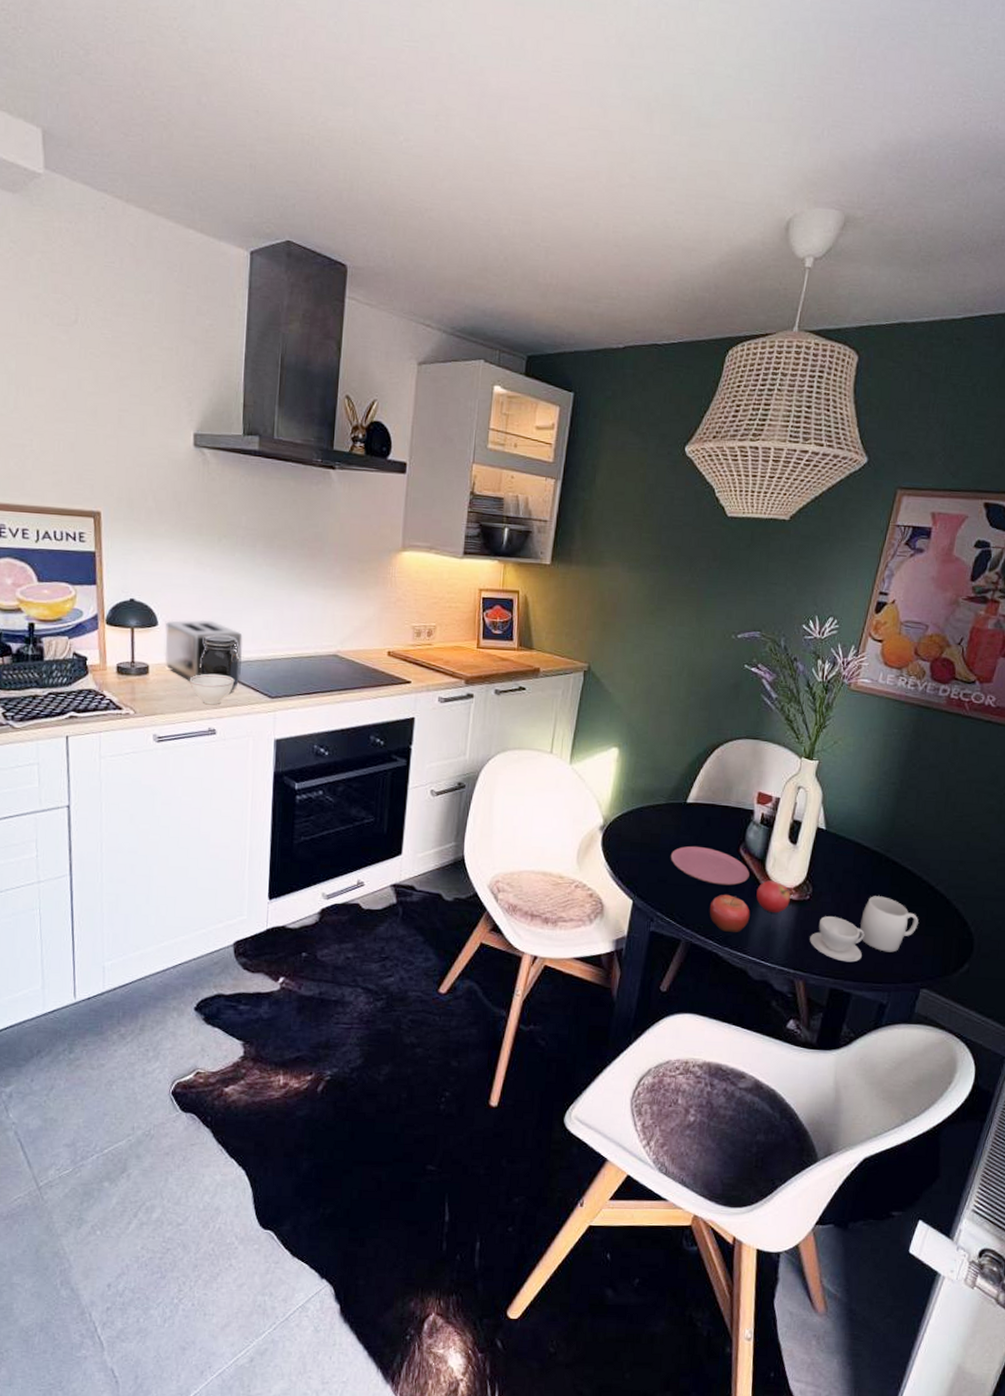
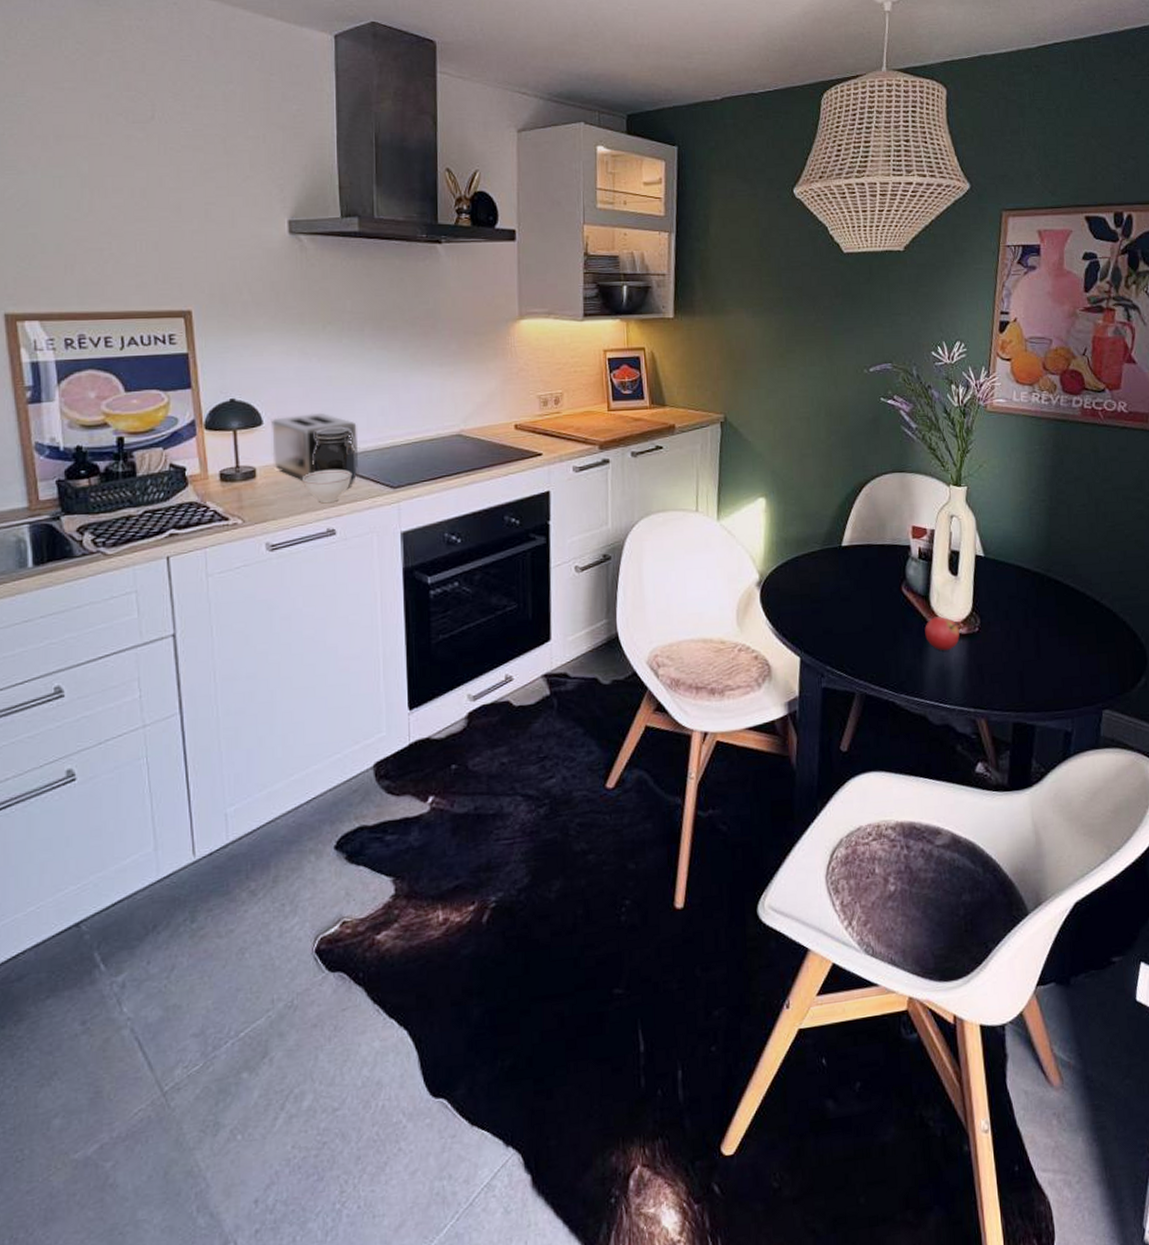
plate: present [670,845,750,886] -> none [832,590,915,629]
fruit: present [709,894,750,933] -> none [879,637,922,679]
teacup: present [810,916,865,963] -> none [985,646,1040,693]
mug: present [858,896,919,953] -> none [1032,618,1090,676]

